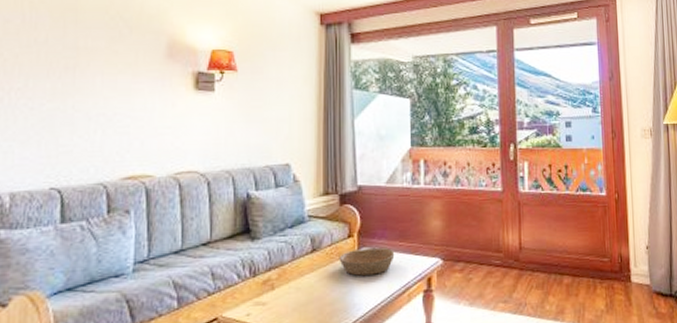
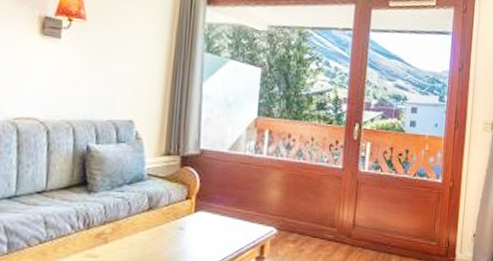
bowl: present [339,247,395,276] -> none [174,211,231,238]

